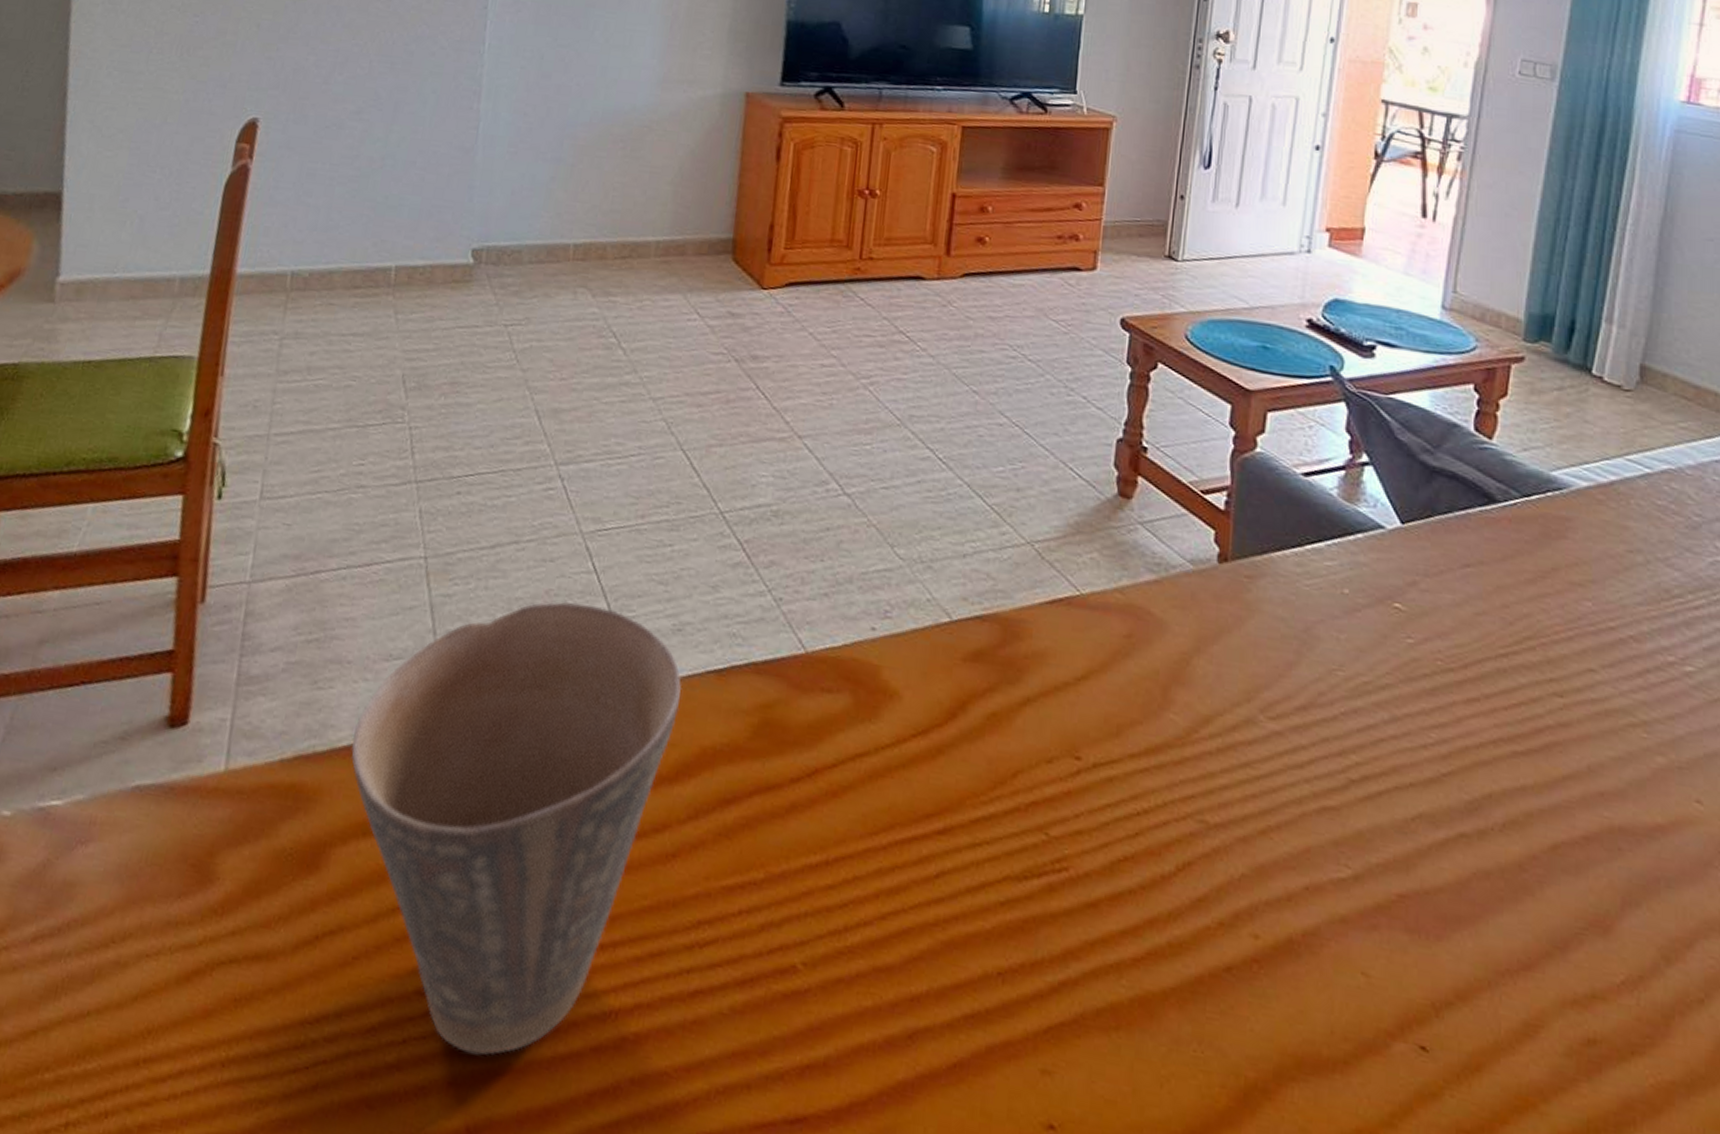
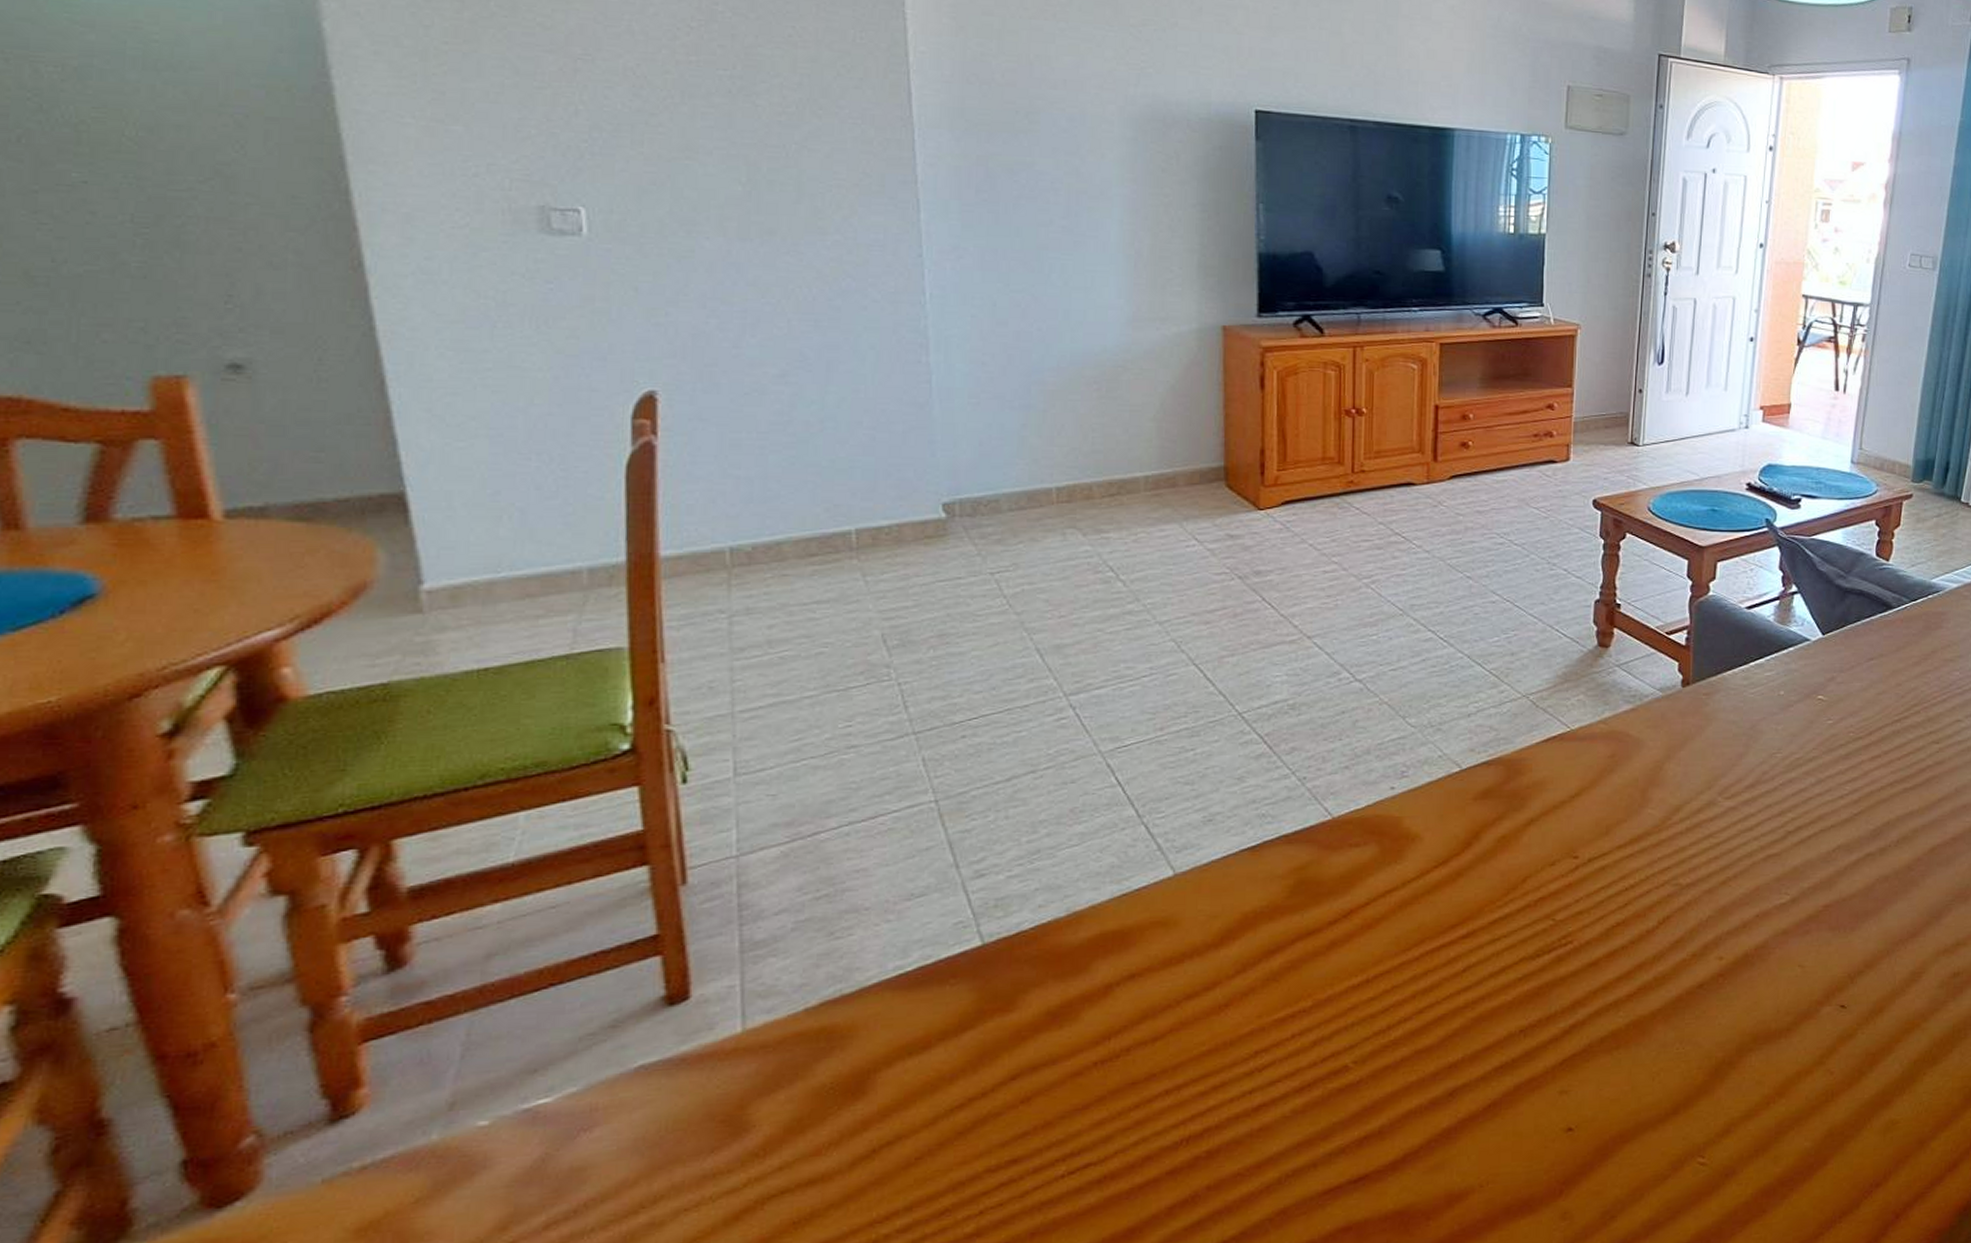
cup: present [351,602,682,1056] -> none [882,814,1218,1206]

